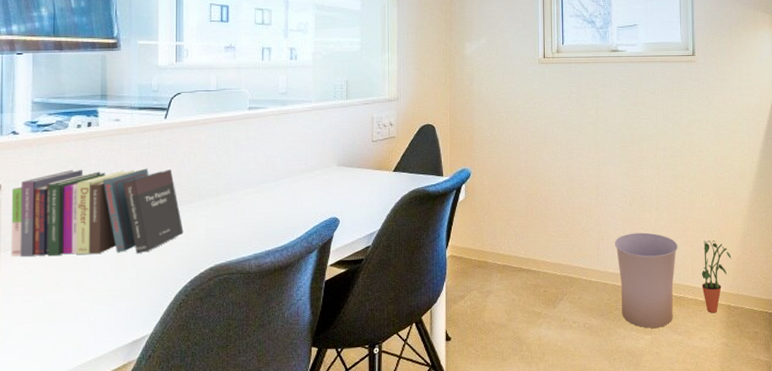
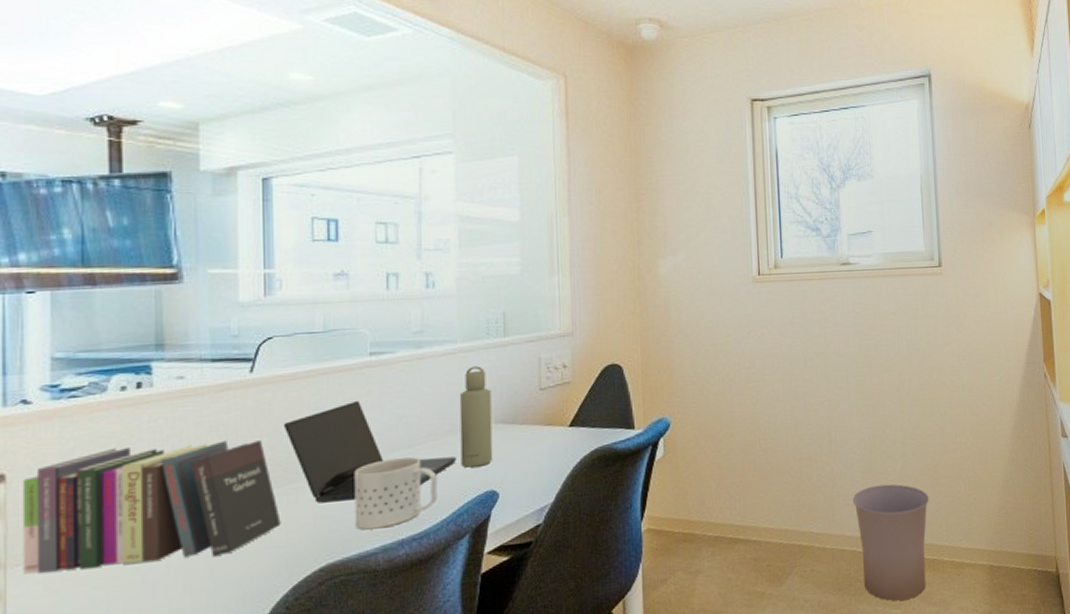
laptop: none [186,143,309,219] -> present [283,400,456,502]
mug: none [235,188,295,241] -> present [354,457,437,530]
bottle: none [312,121,336,199] -> present [459,366,493,468]
potted plant: present [701,240,731,313] -> none [957,488,992,577]

